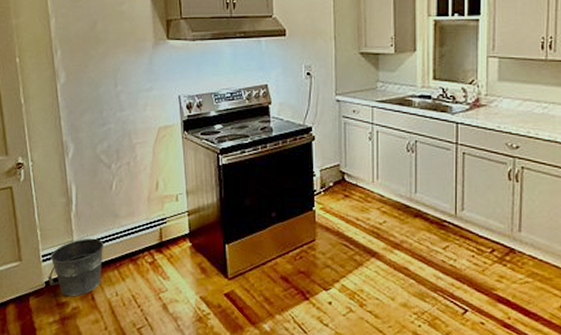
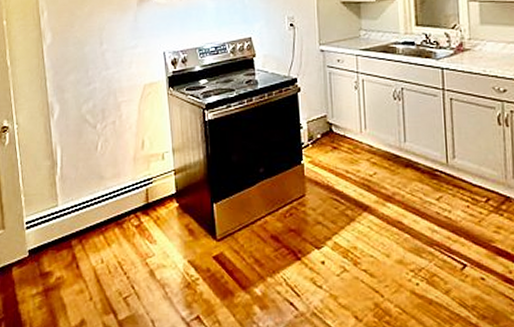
bucket: present [48,238,104,297] -> none [31,202,90,266]

